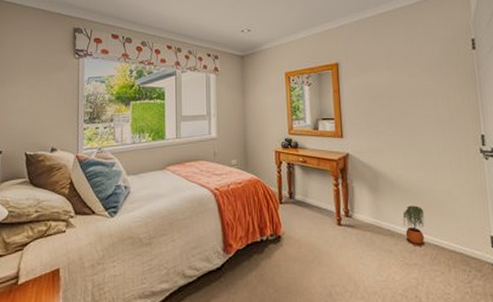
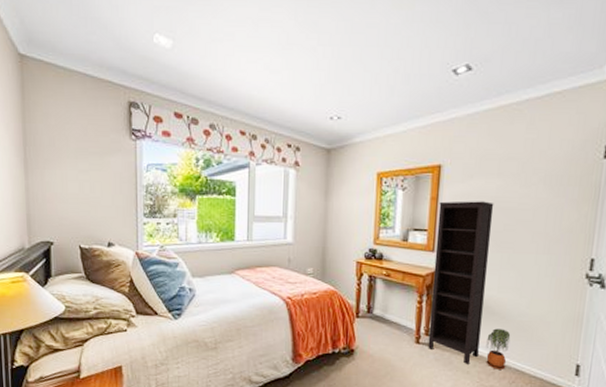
bookcase: none [341,91,398,243] -> present [428,201,494,364]

